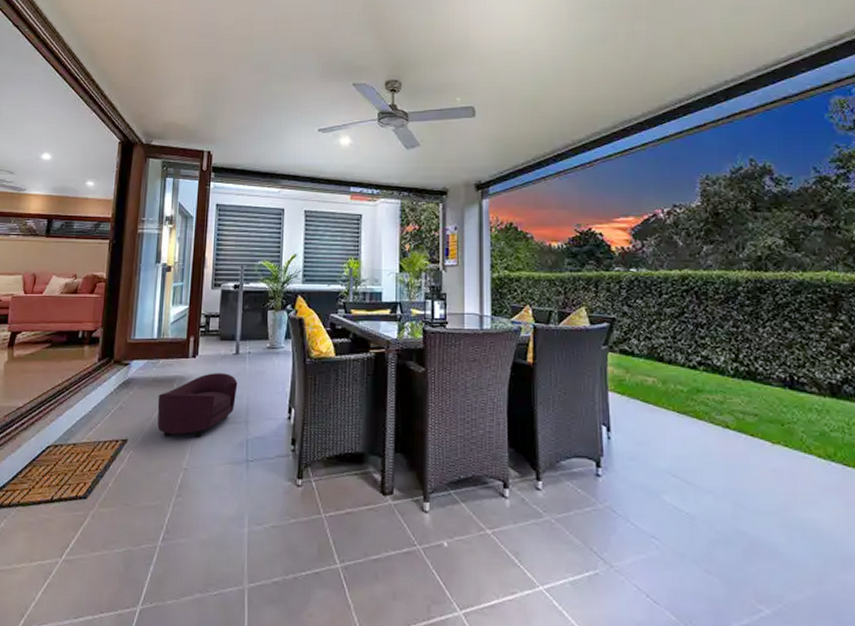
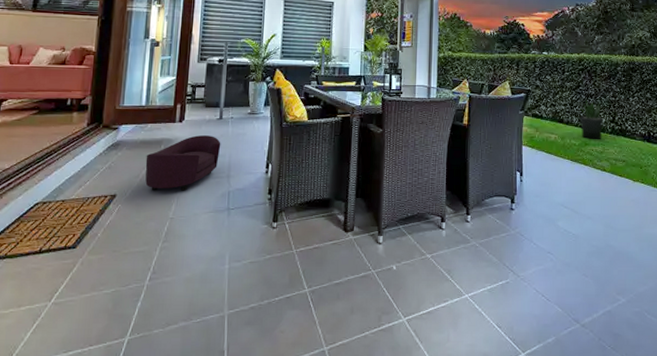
planter: none [686,331,721,384] -> present [579,100,603,139]

